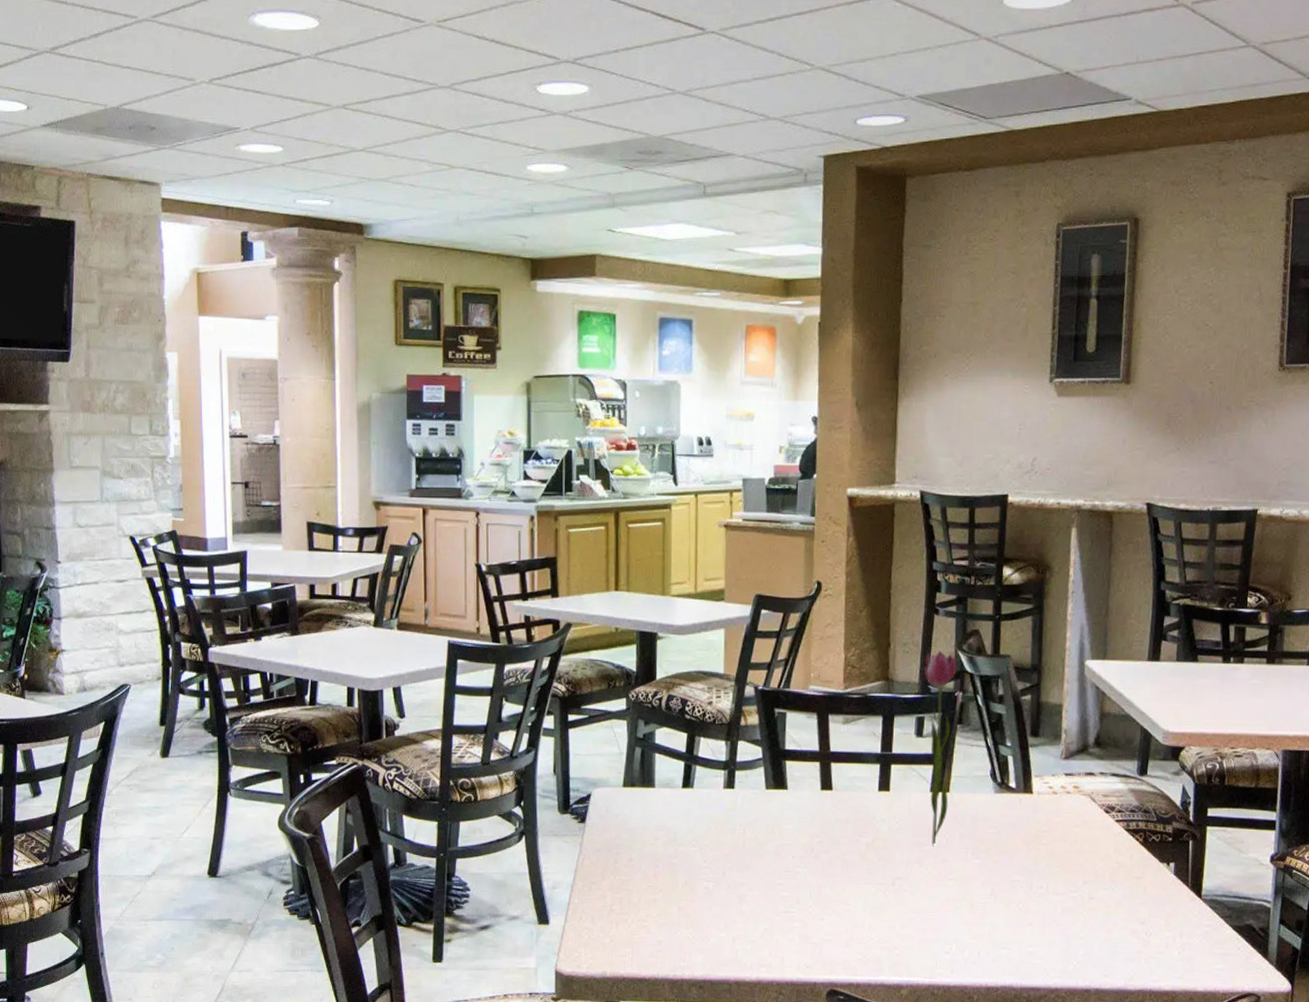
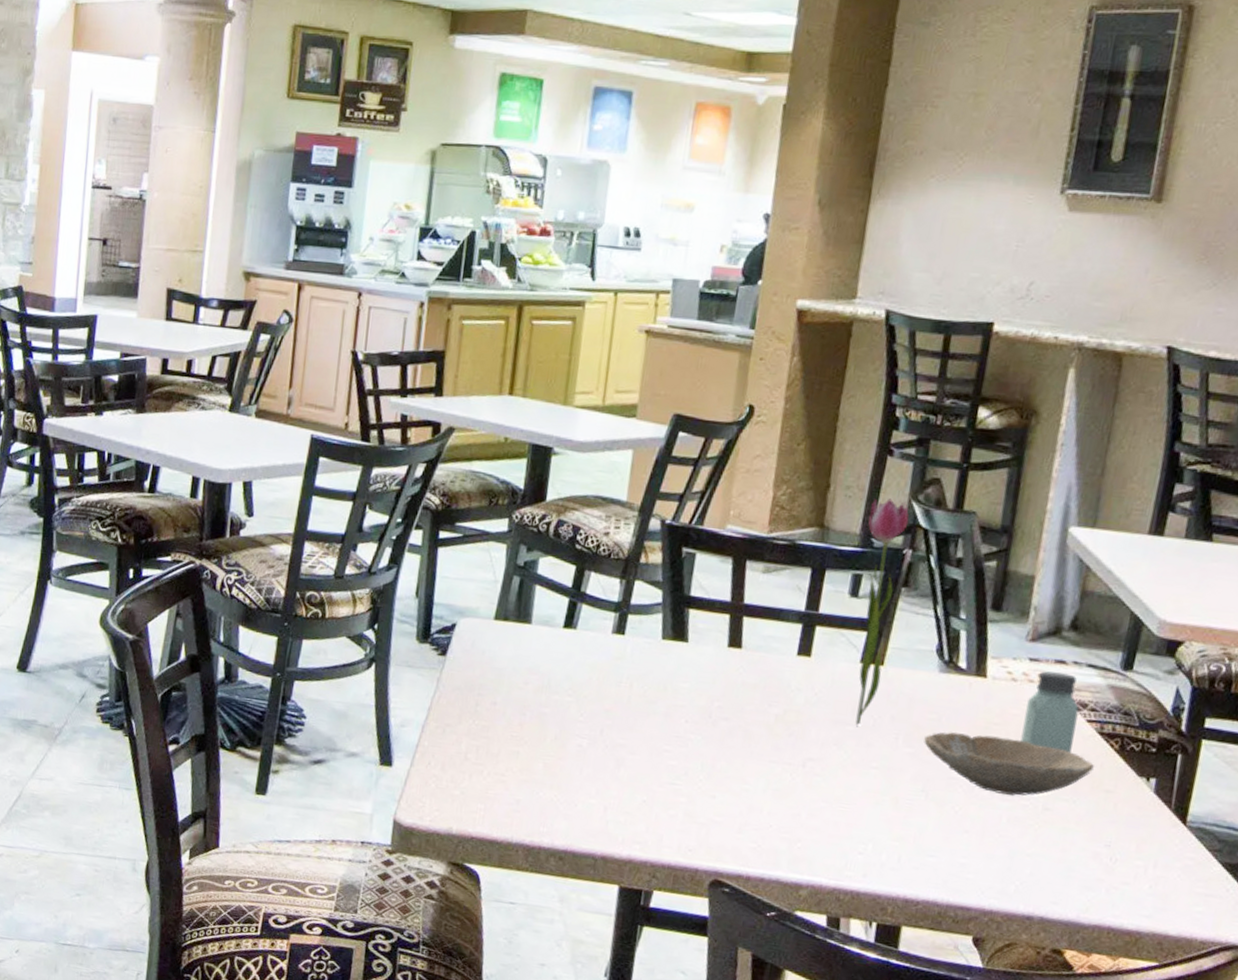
bowl: none [988,842,1125,890] -> present [924,732,1094,796]
saltshaker: none [1064,783,1108,849] -> present [1020,671,1079,753]

